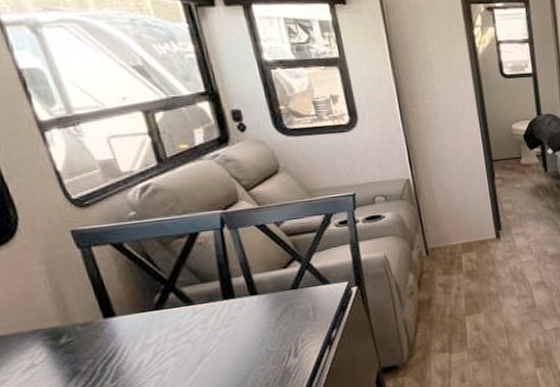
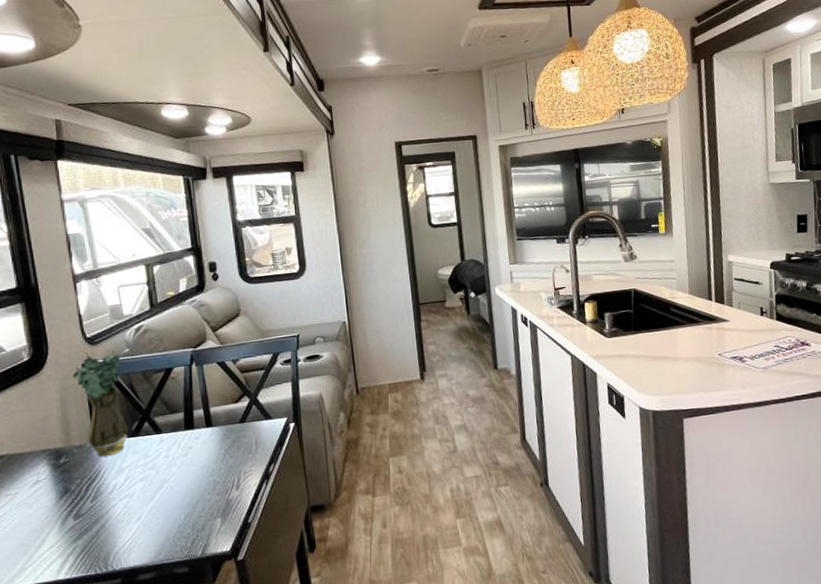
vase: none [59,214,150,334] -> present [73,350,128,457]

